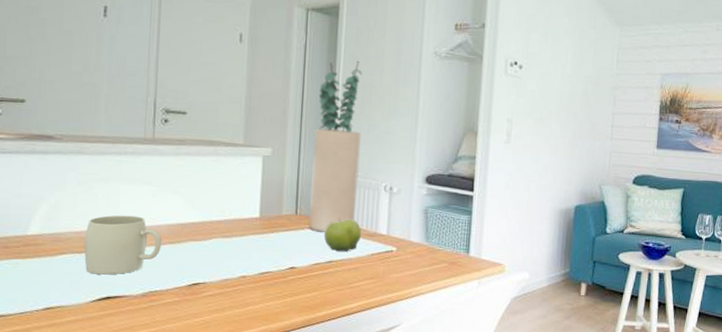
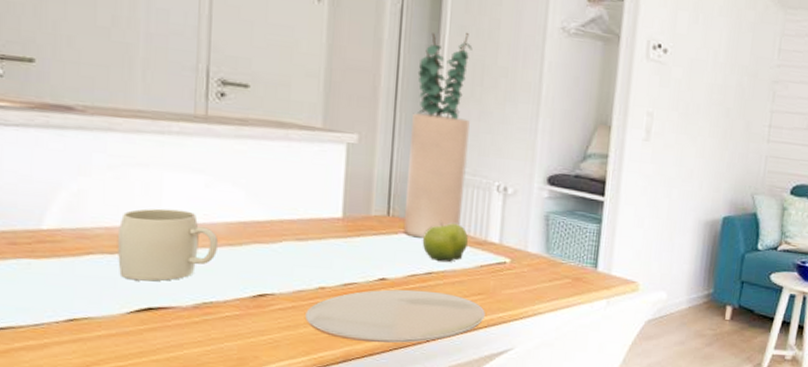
plate: none [230,276,376,323] -> present [305,289,485,344]

